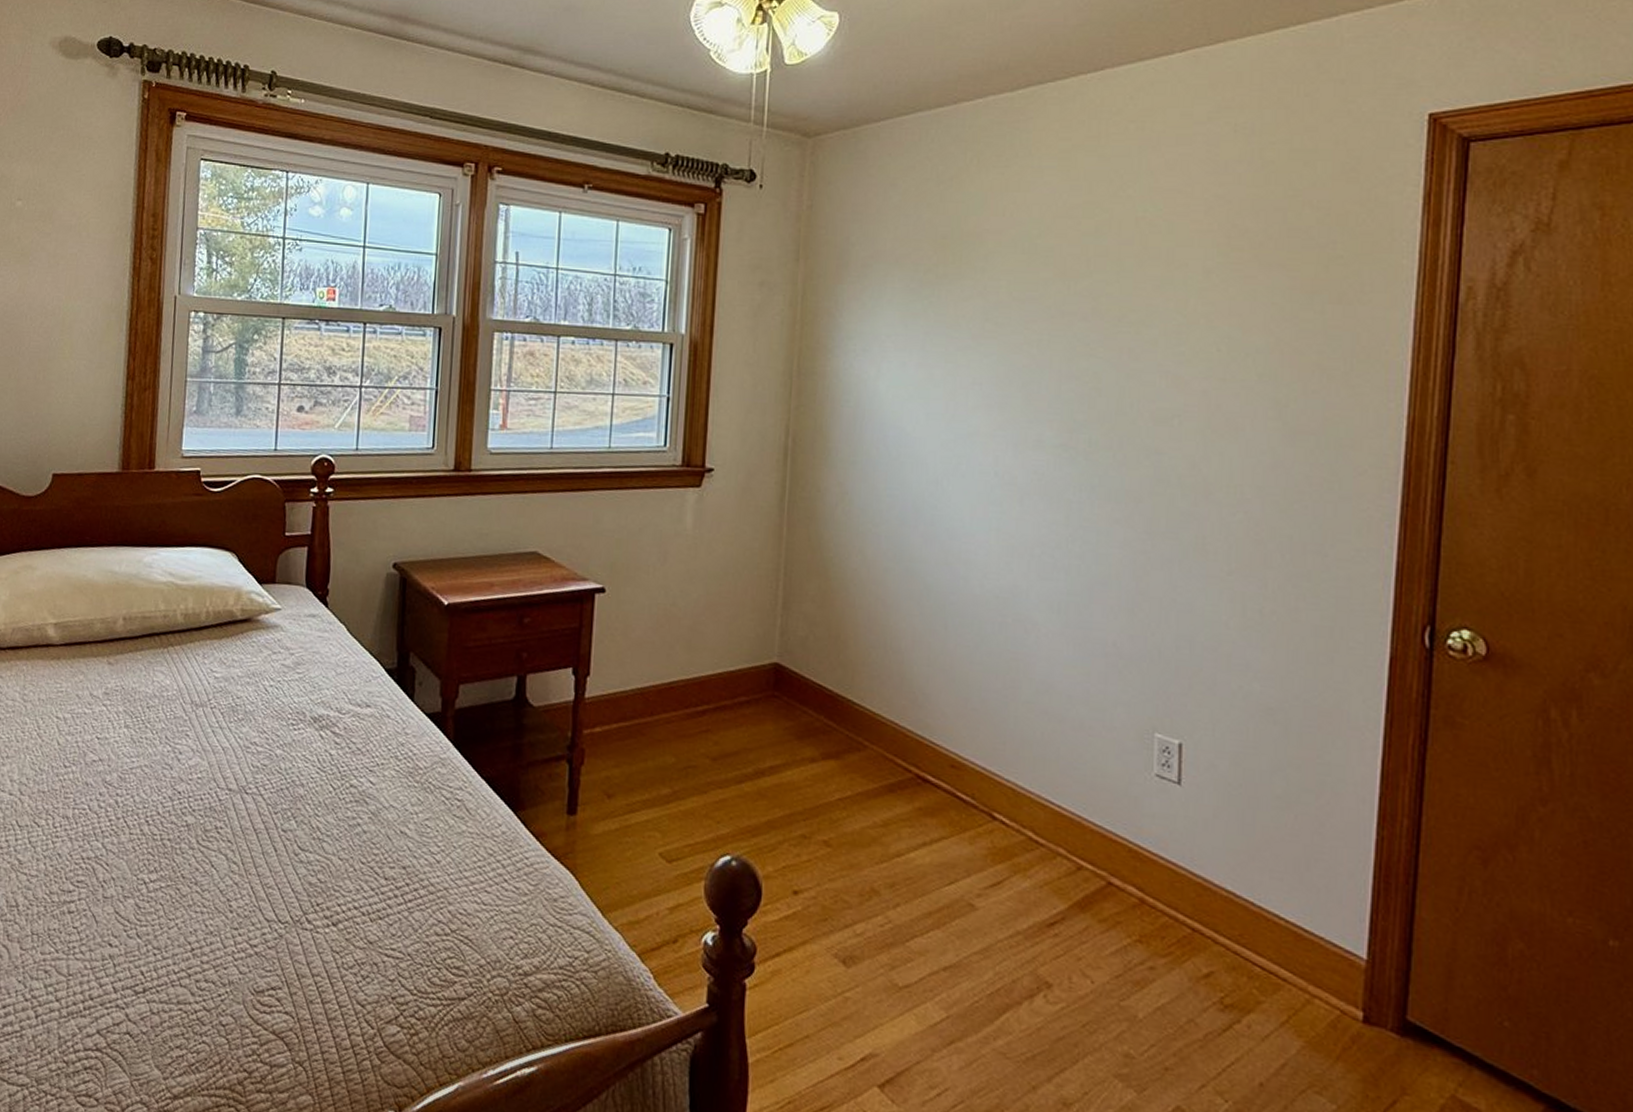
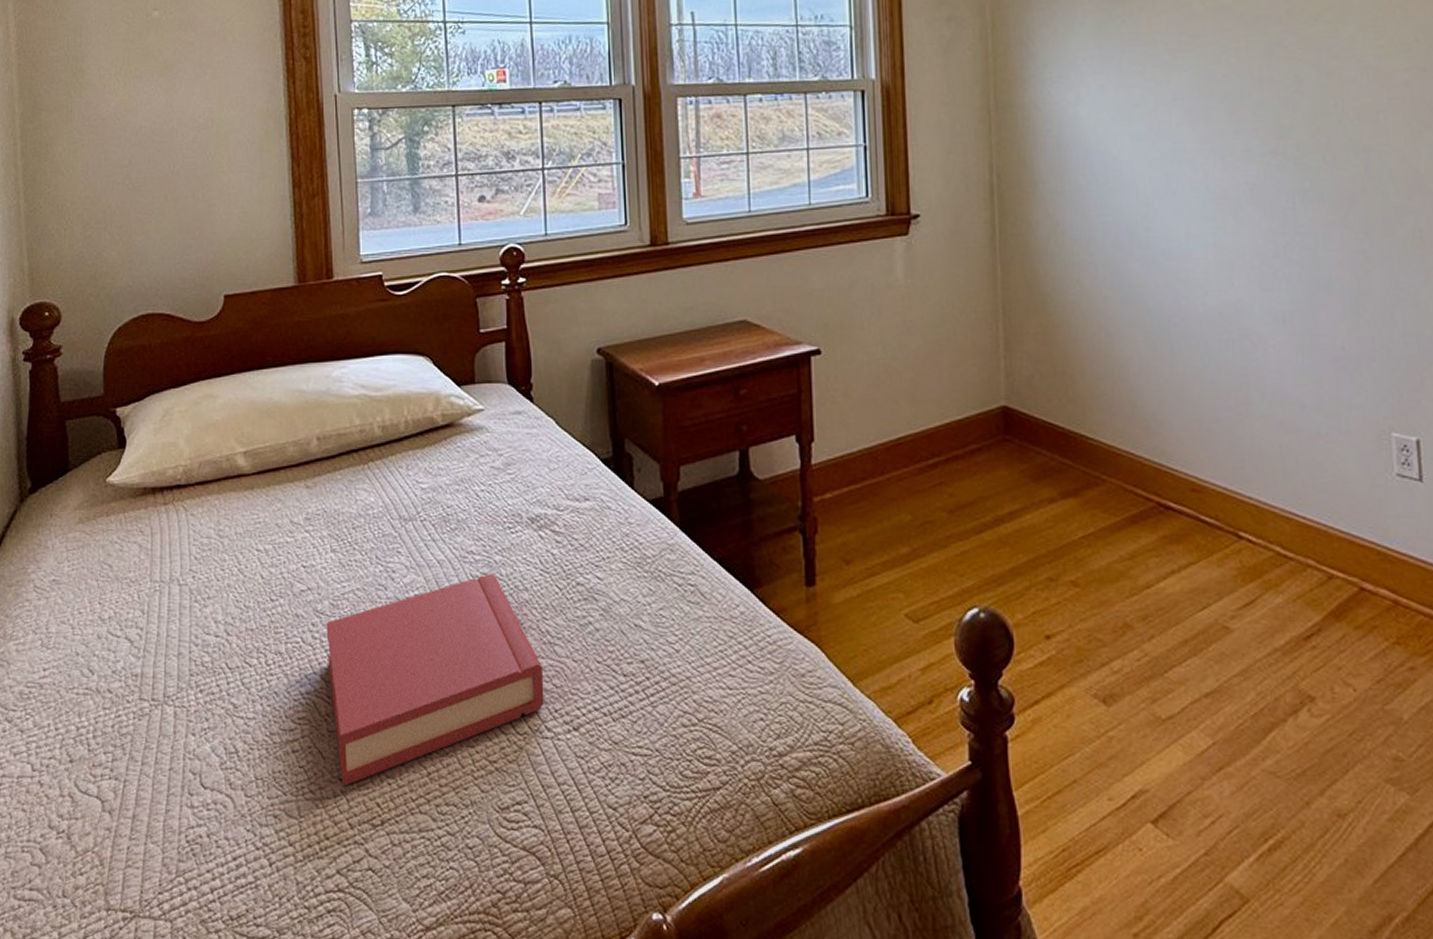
hardback book: none [110,765,310,952] -> present [326,574,544,786]

